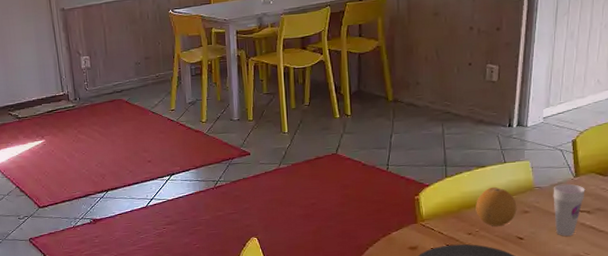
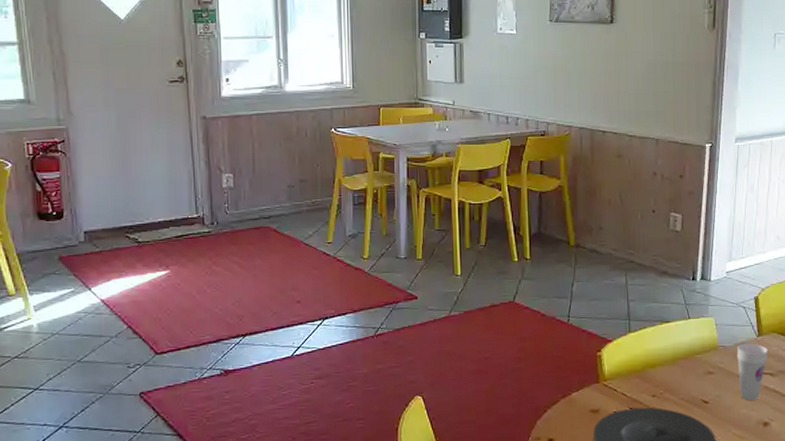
fruit: present [476,186,517,227] -> none [660,344,702,389]

